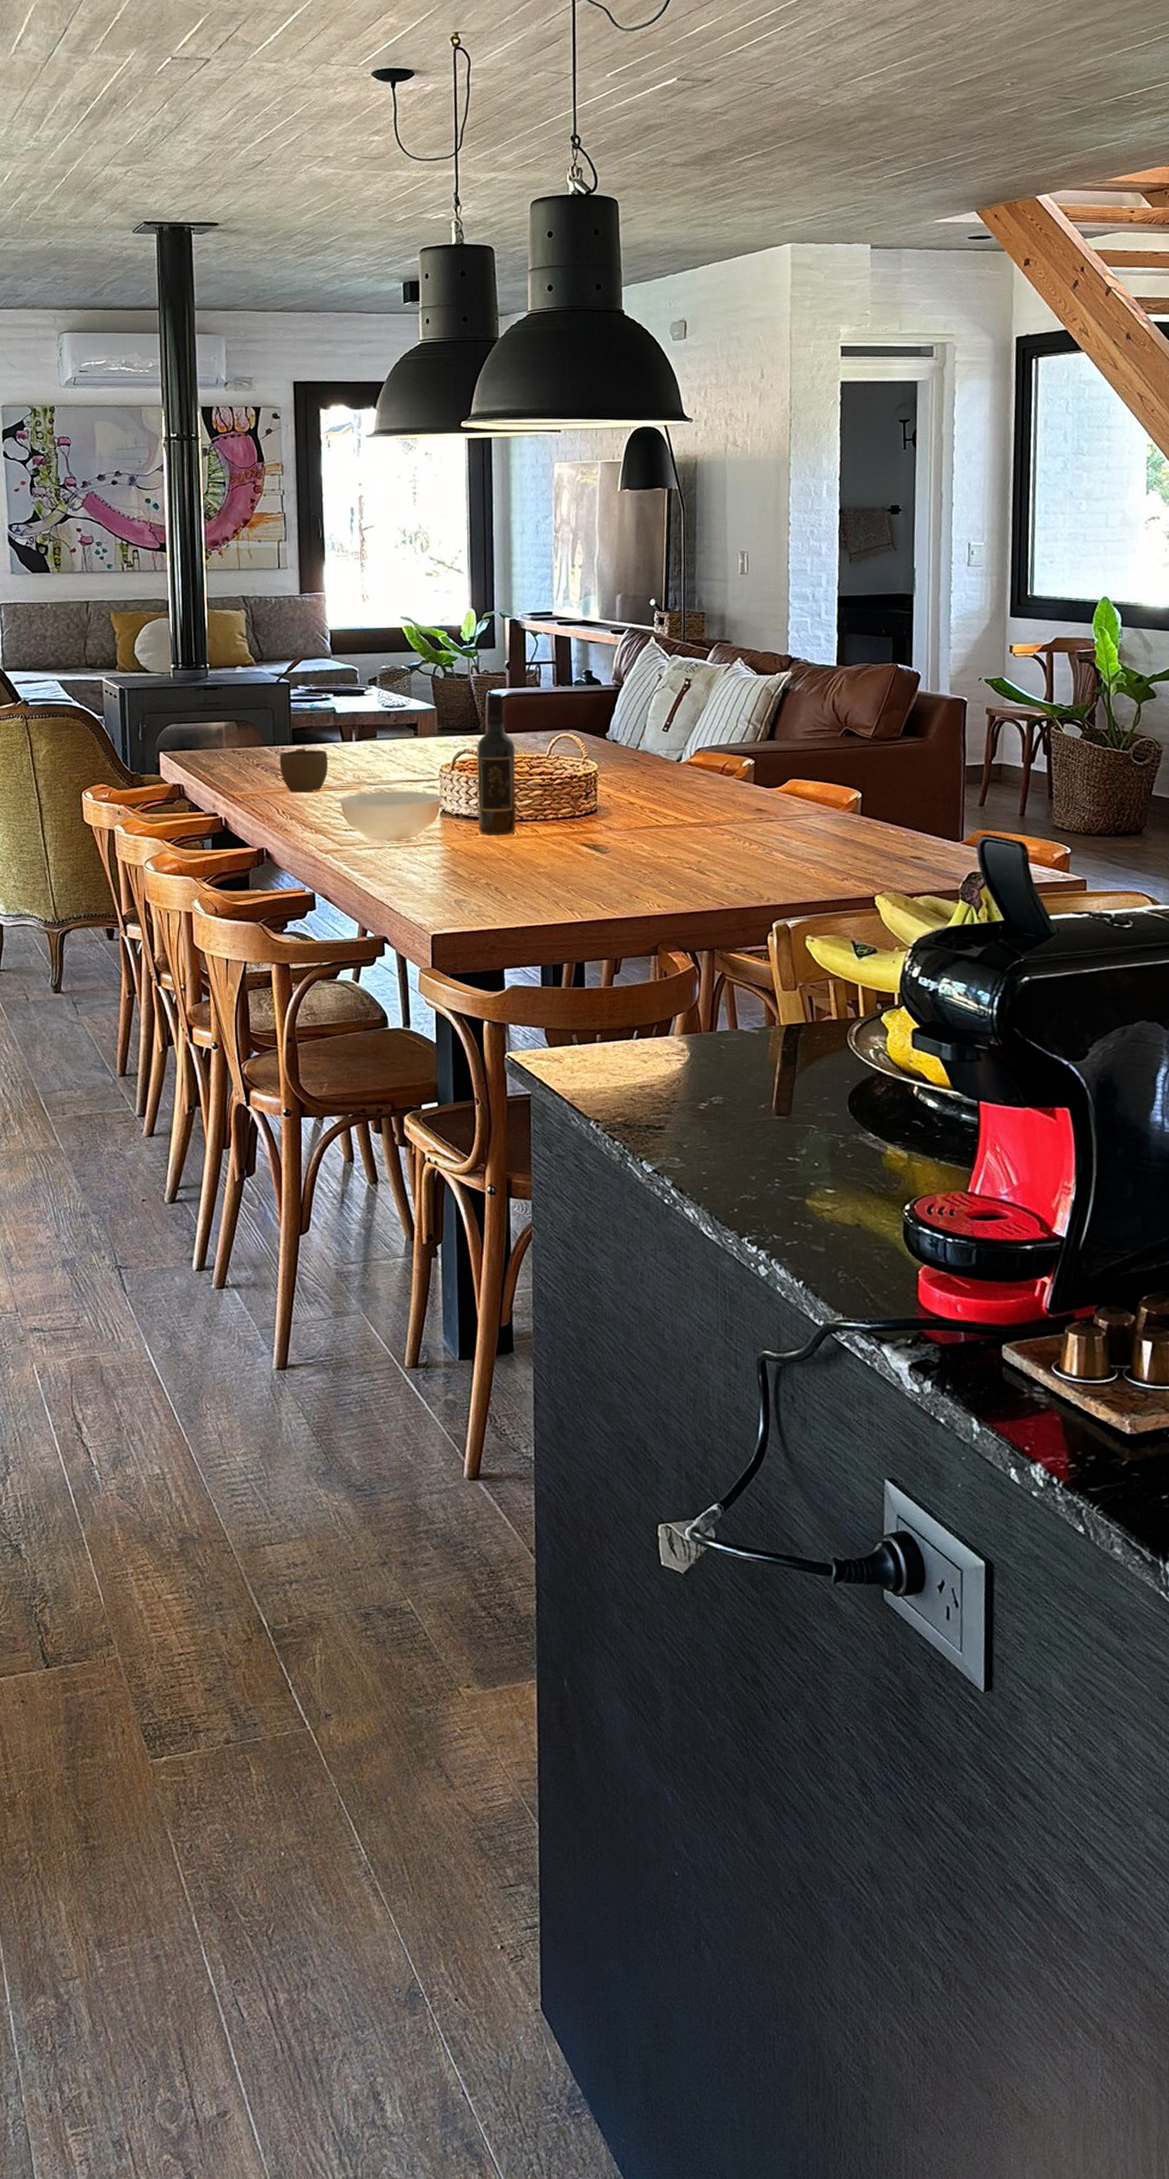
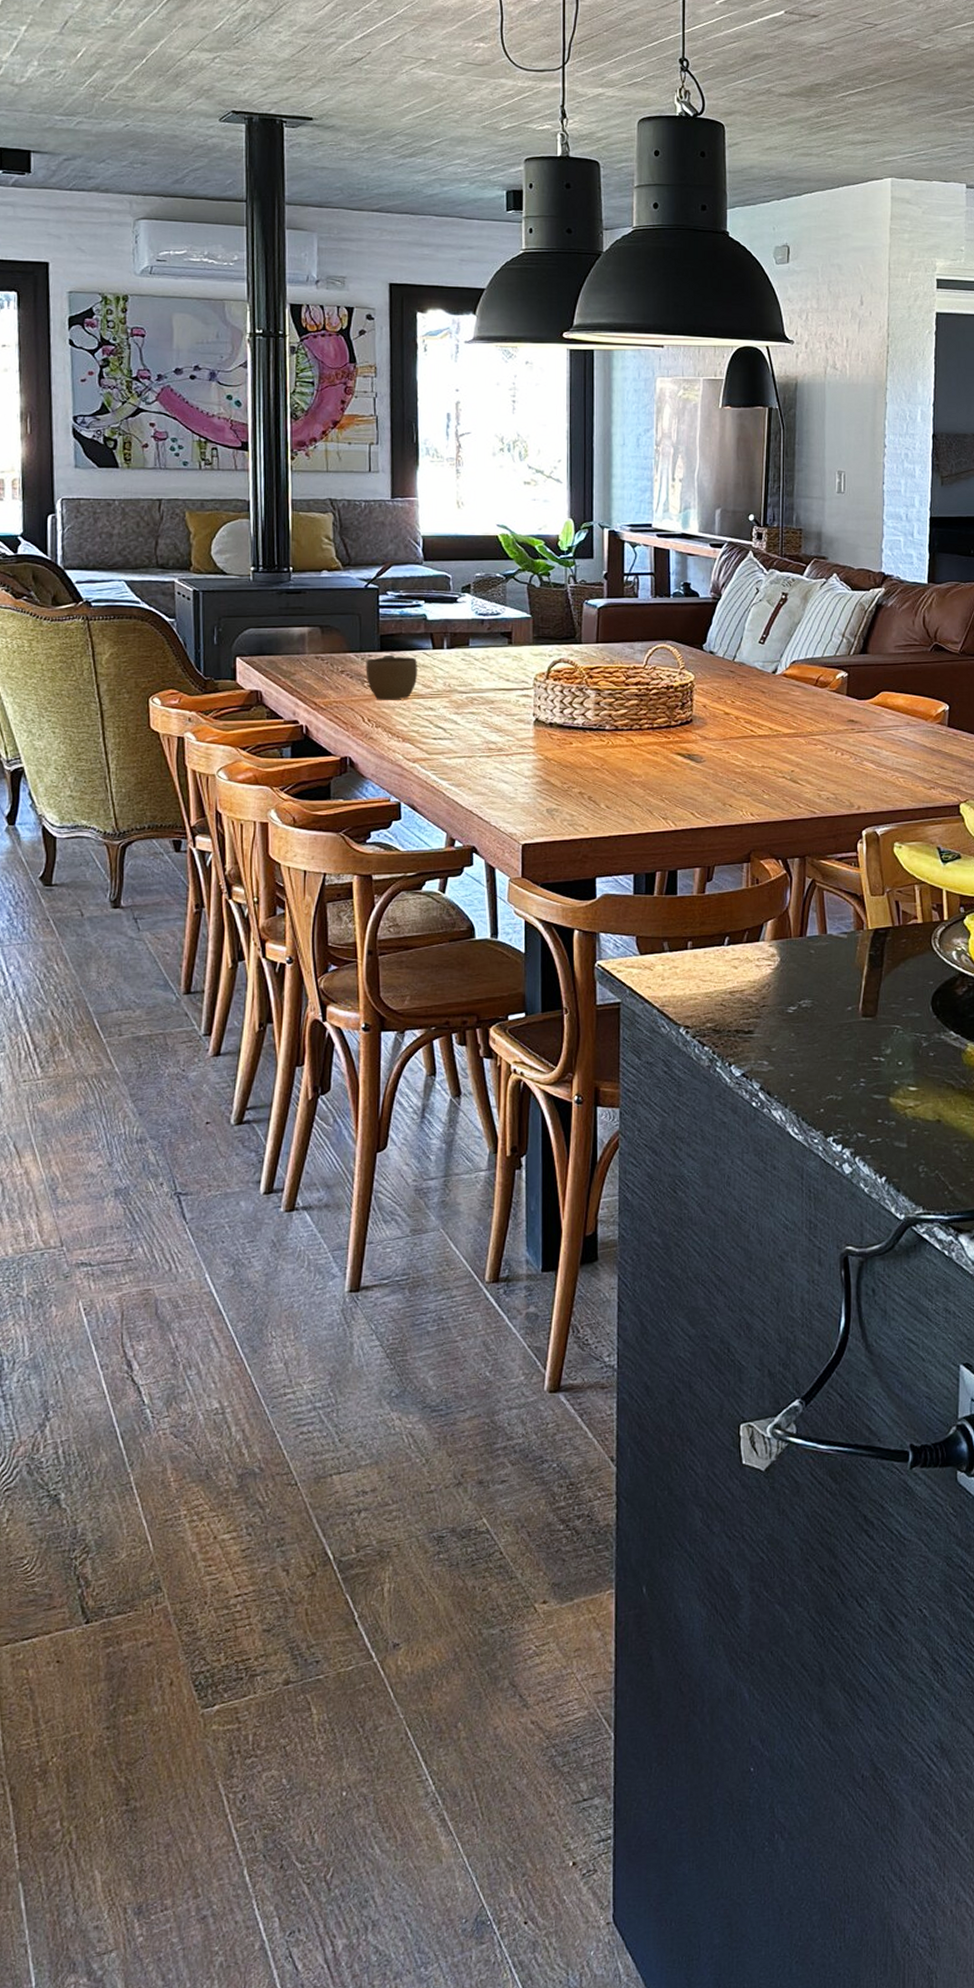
bowl: present [339,791,442,840] -> none [428,700,536,749]
wine bottle: present [477,694,517,835] -> none [572,604,612,744]

